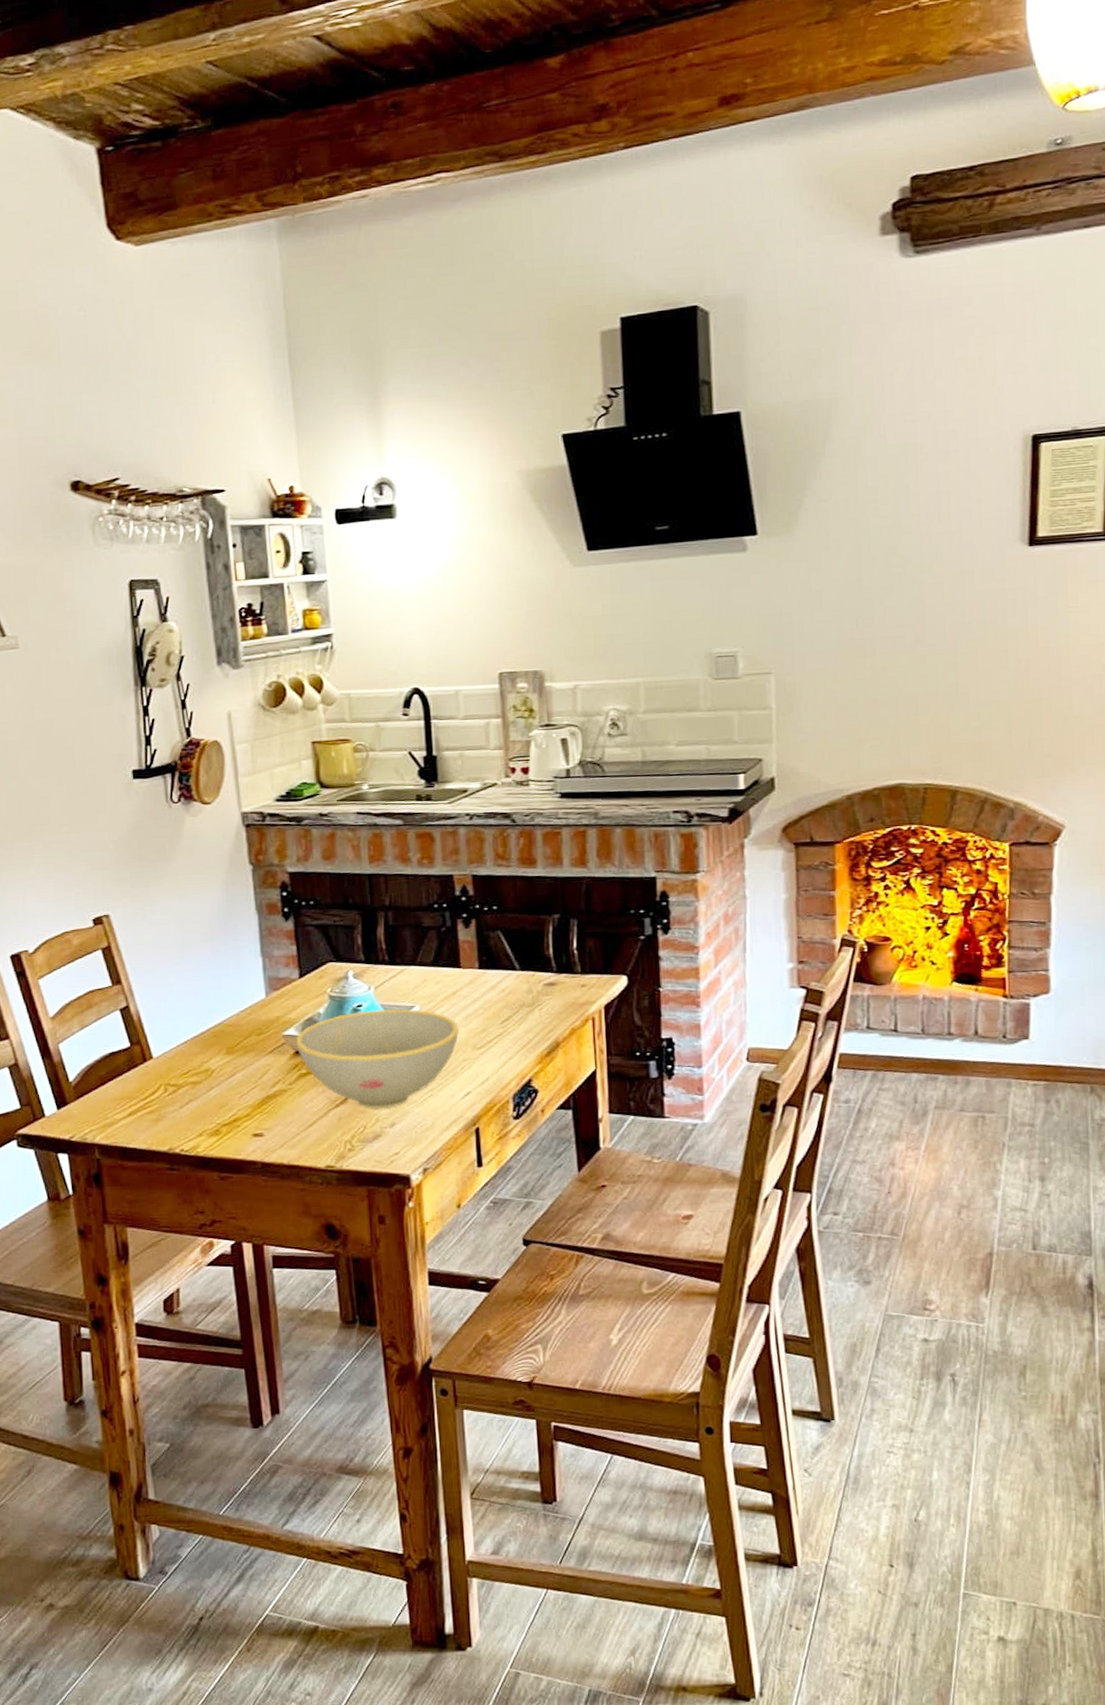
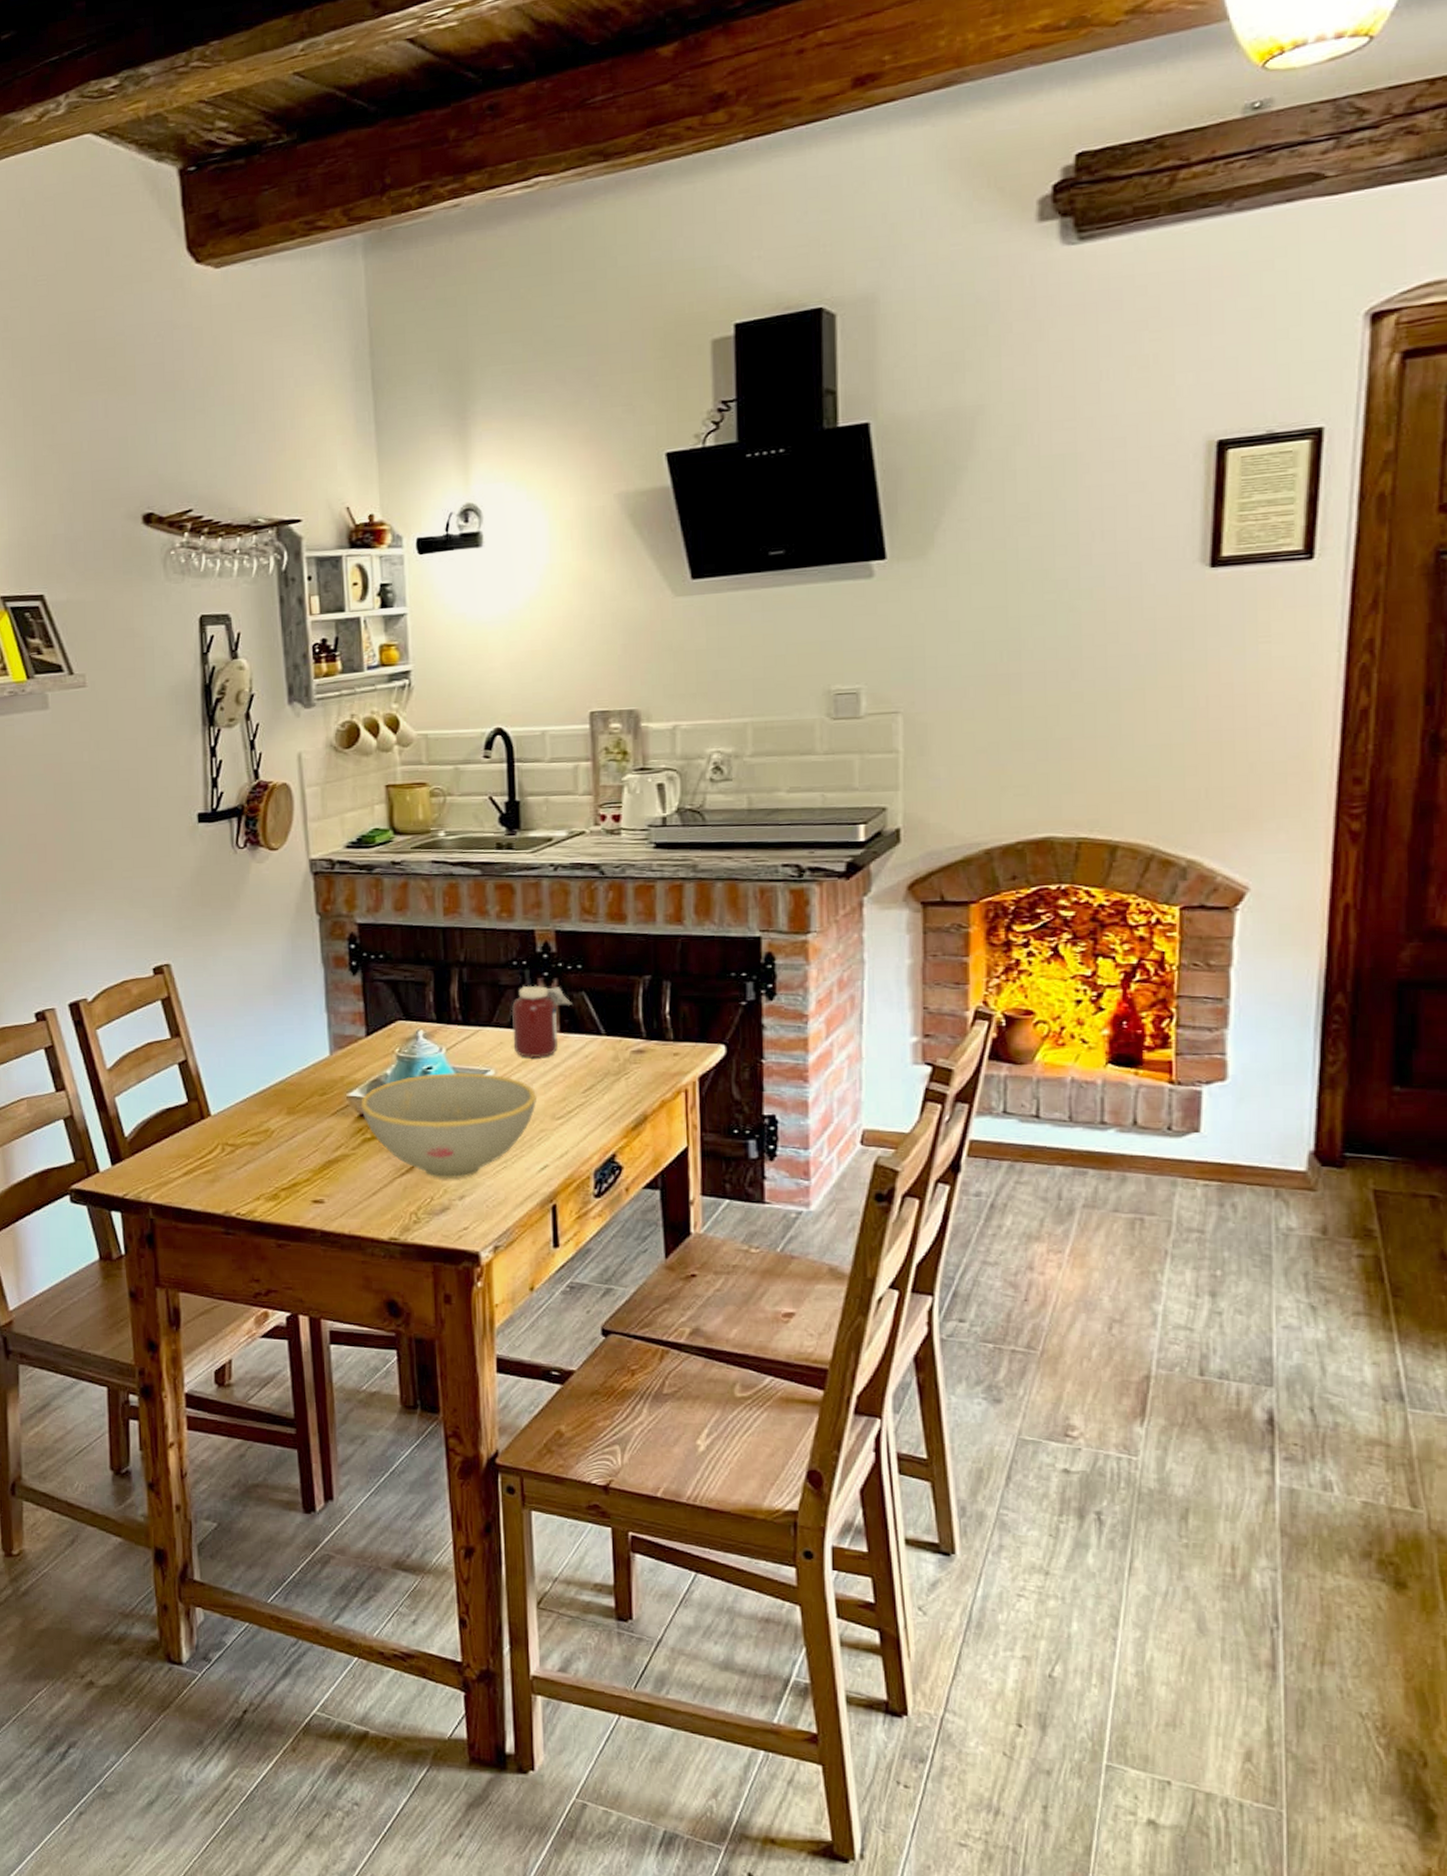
jar: none [433,926,489,994] -> present [511,985,572,1059]

